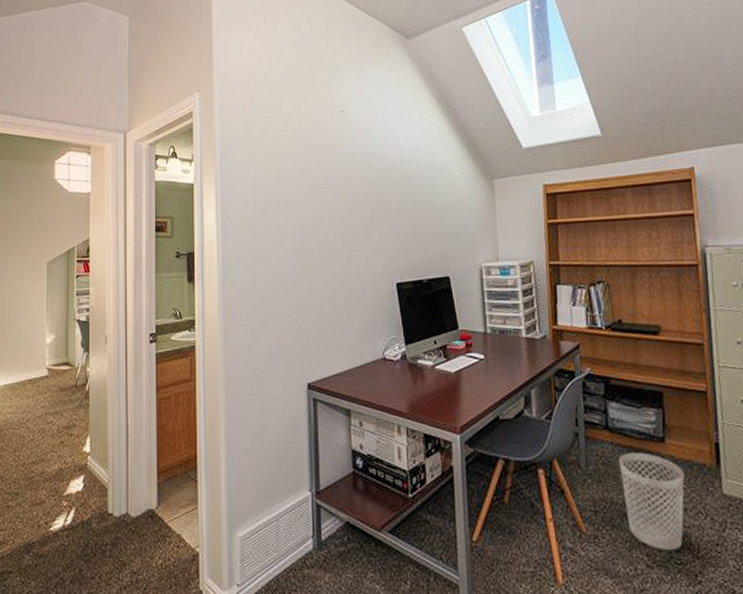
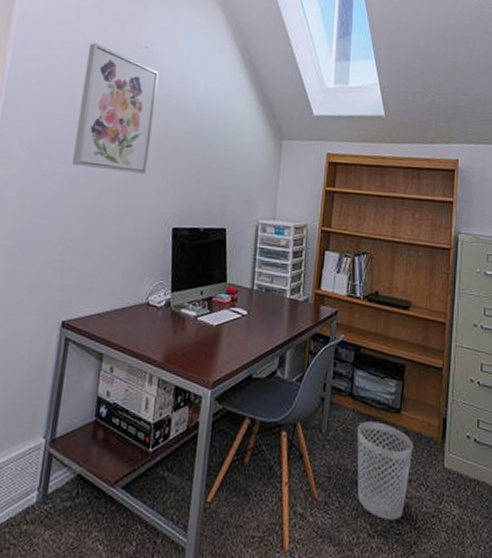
wall art: none [288,117,363,238] -> present [72,43,159,174]

